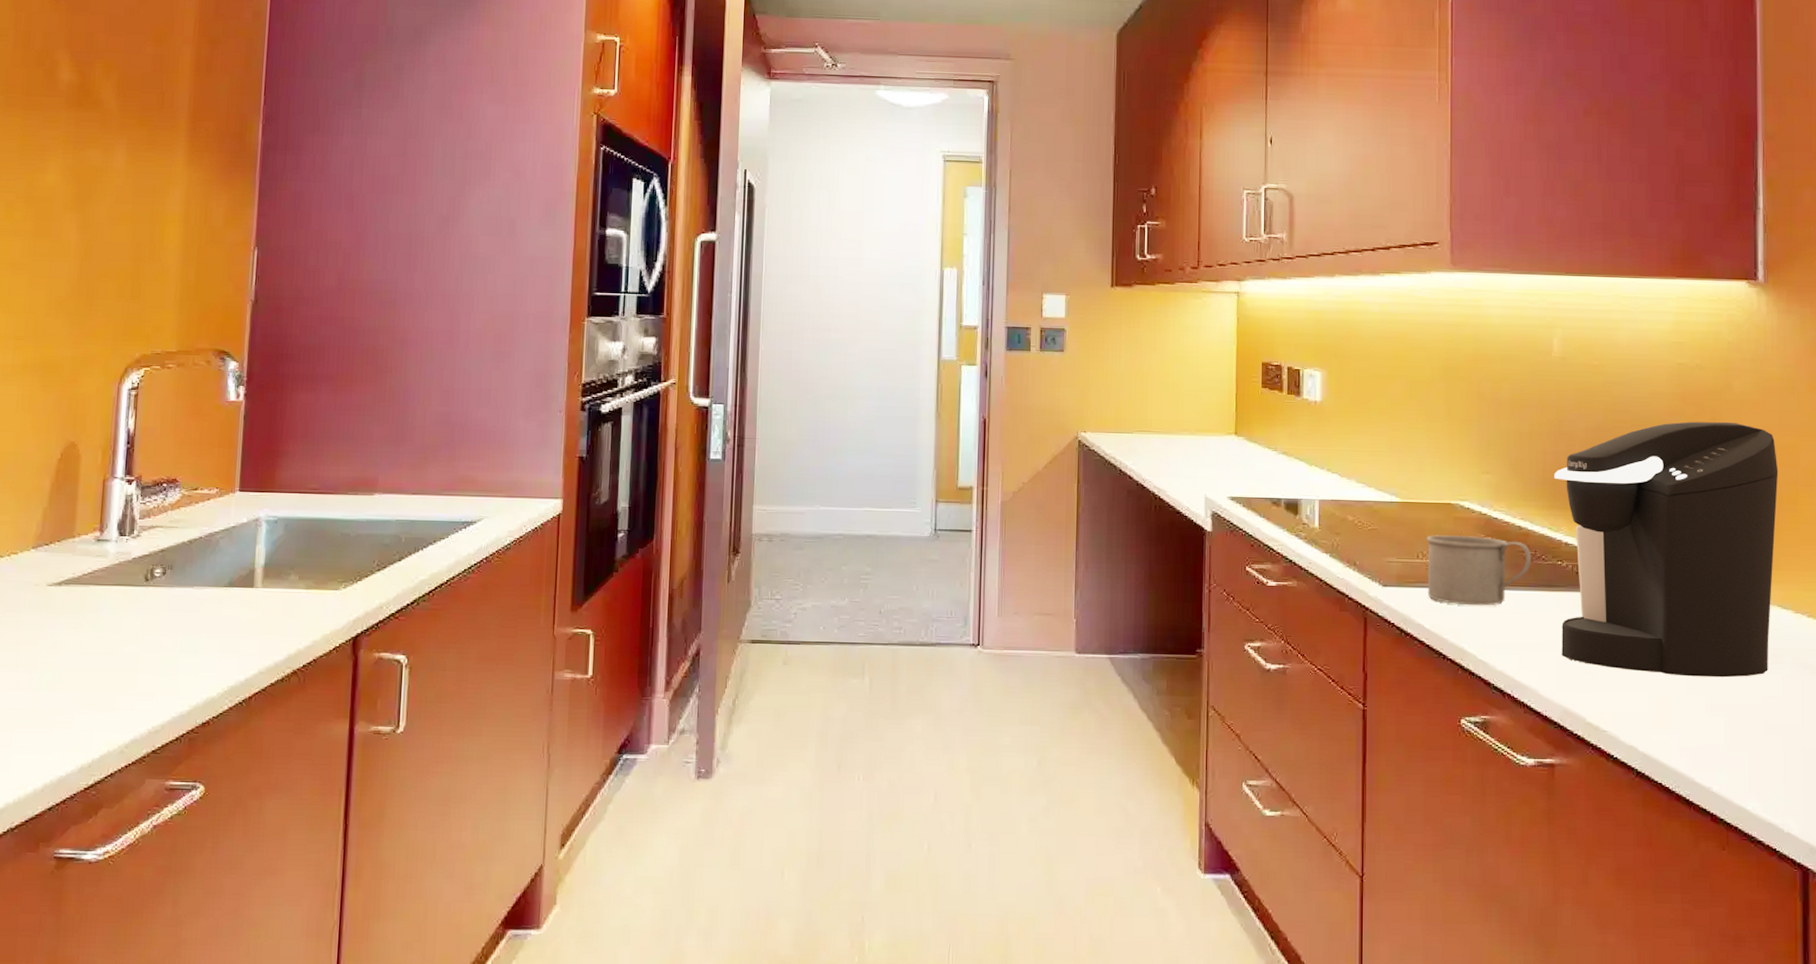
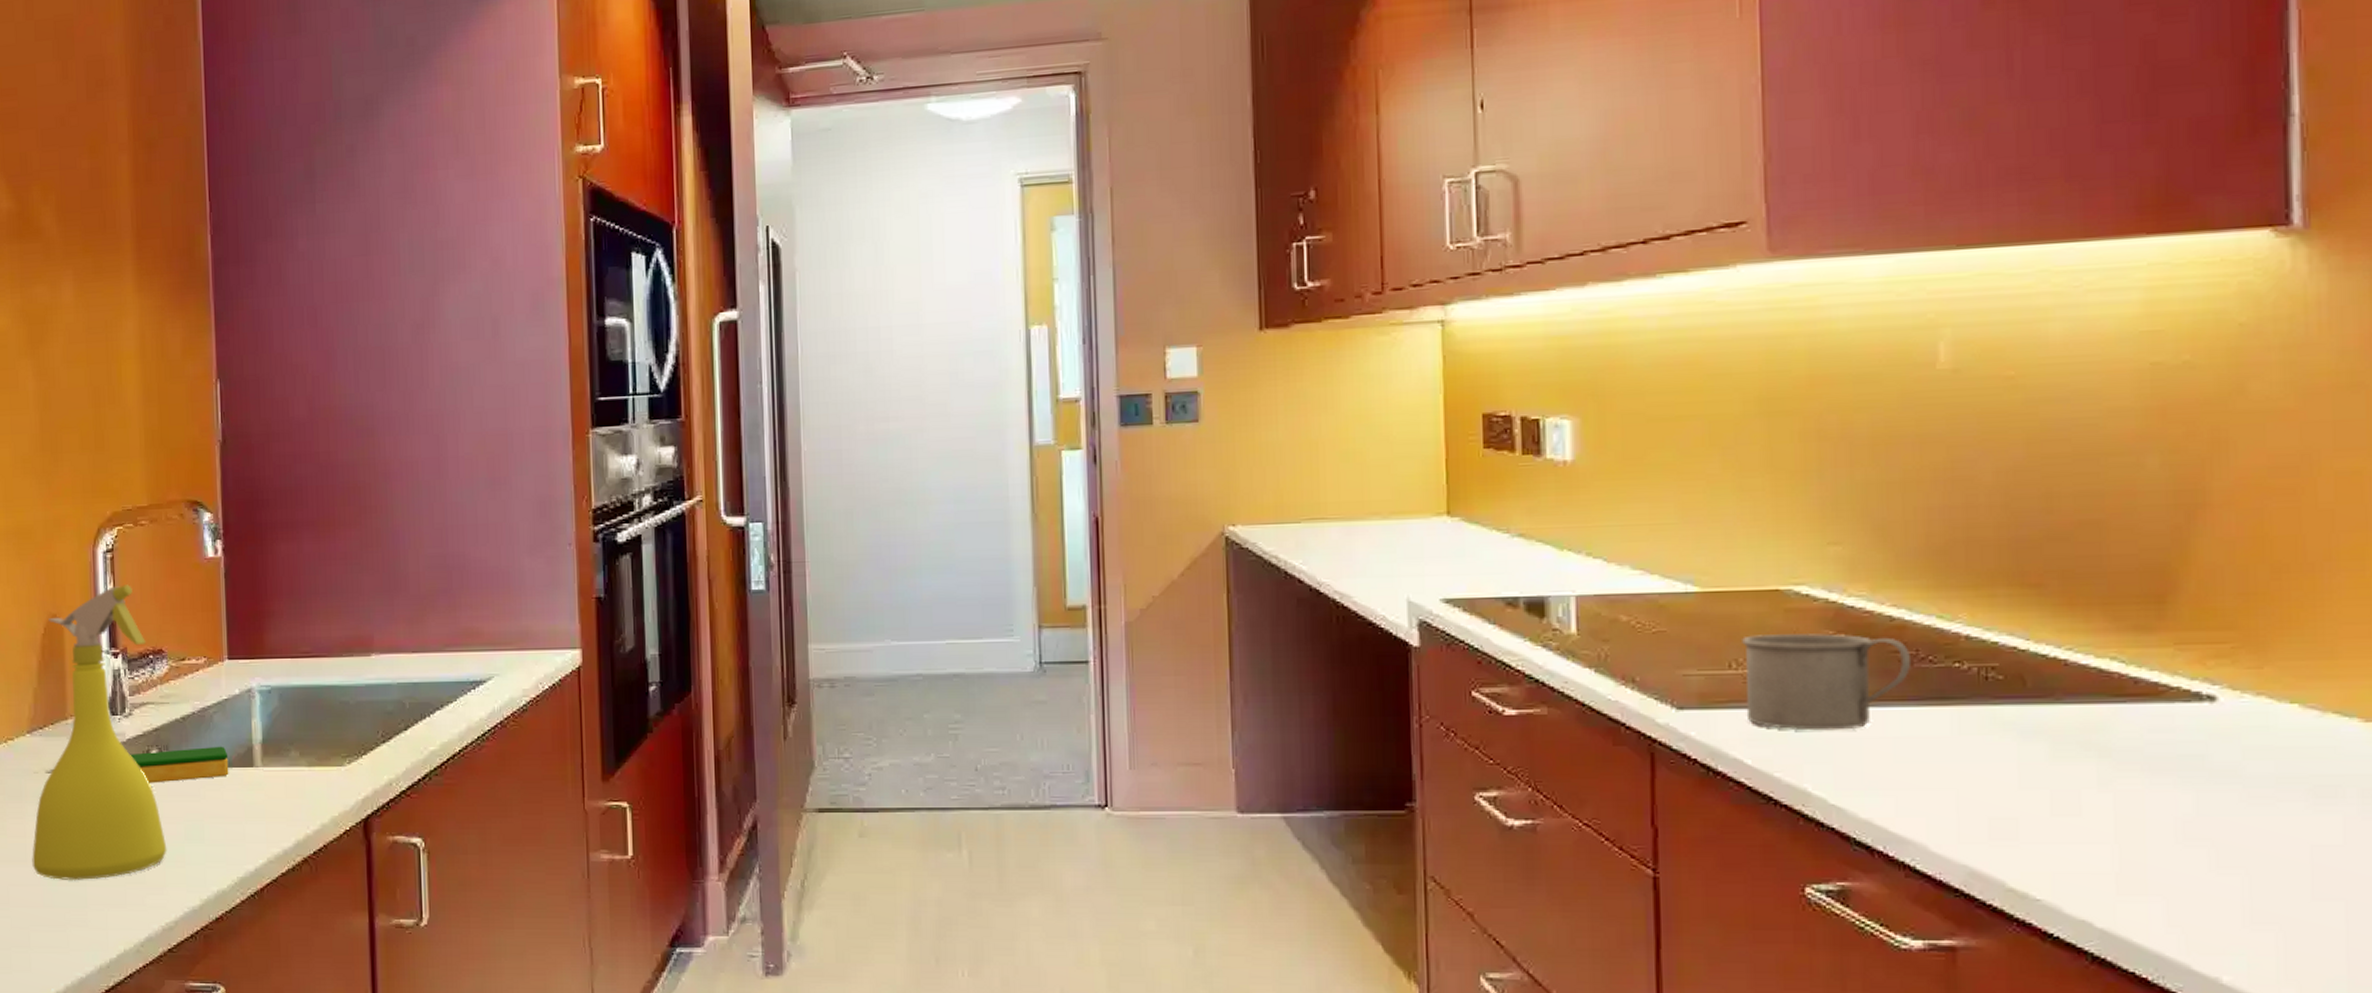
spray bottle: none [23,419,161,686] -> present [32,584,167,881]
dish sponge: none [134,567,231,599] -> present [130,746,229,783]
coffee maker: present [1554,421,1779,678] -> none [1945,443,2333,820]

